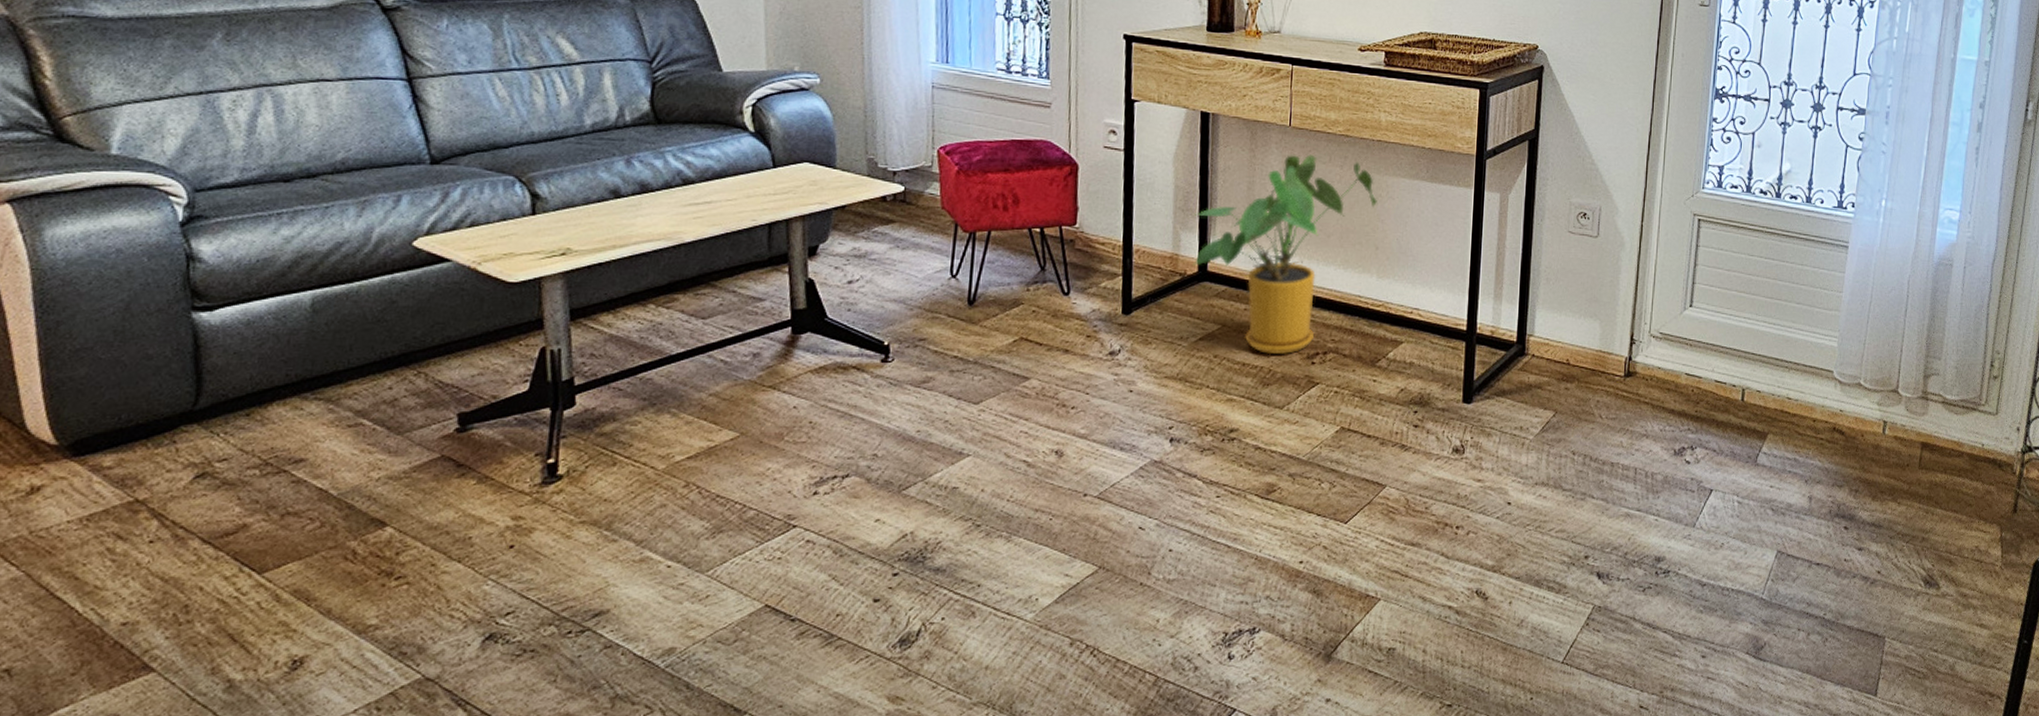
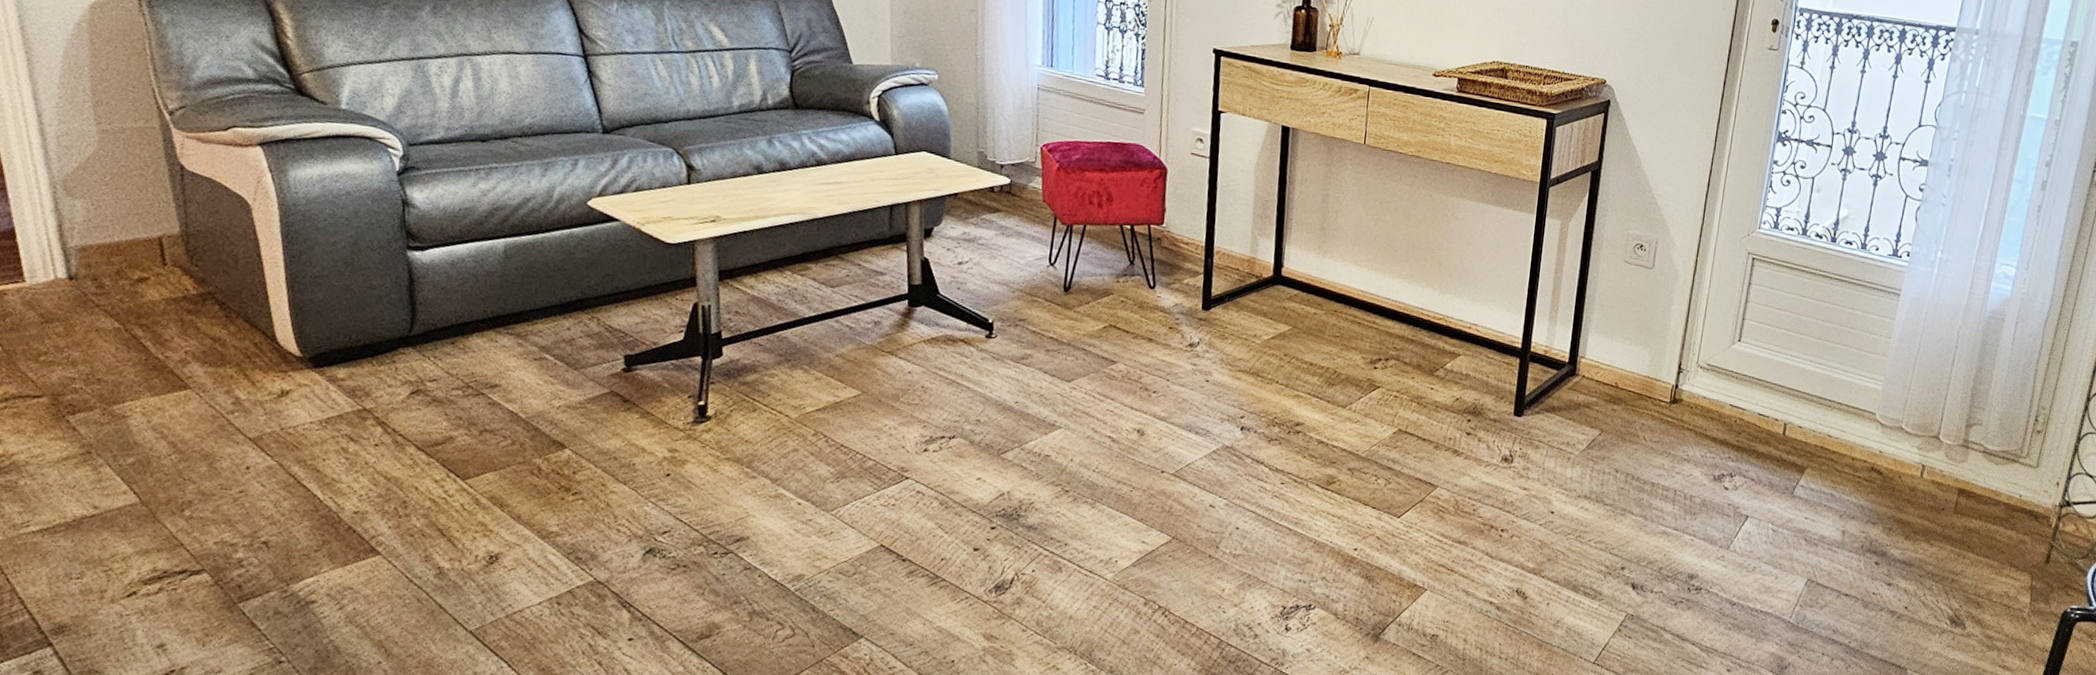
house plant: present [1193,154,1377,355] -> none [1269,171,1443,359]

